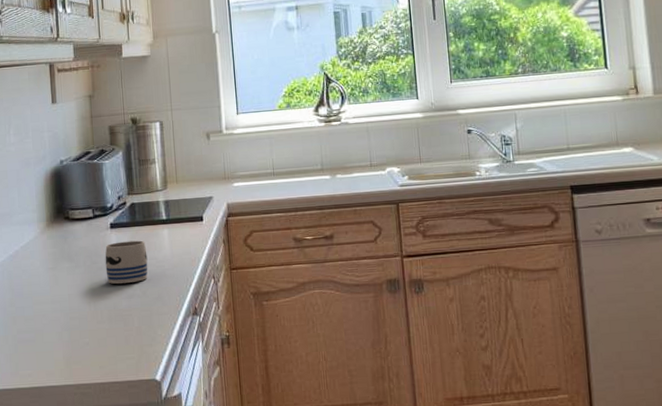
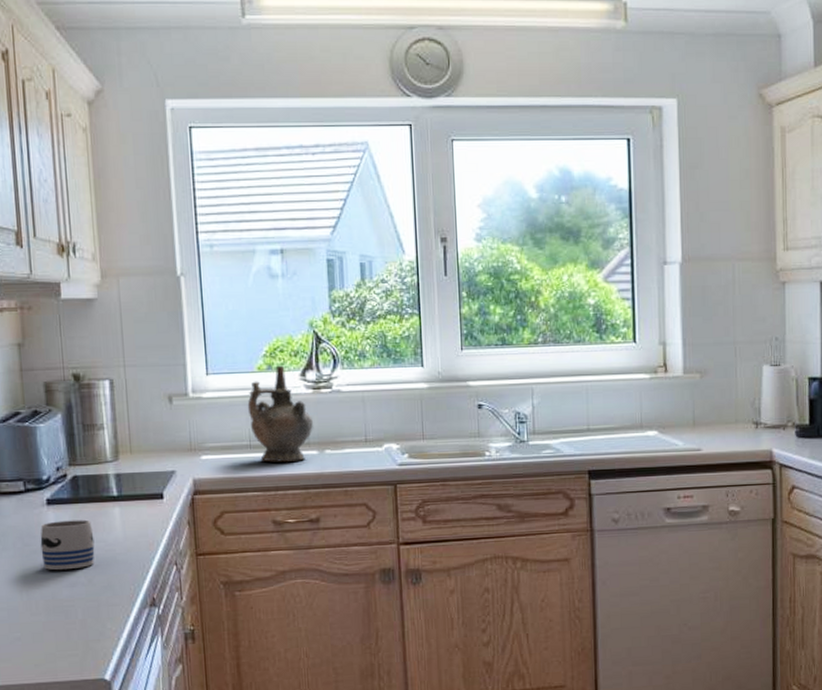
ceremonial vessel: none [270,103,326,187] -> present [247,365,313,462]

